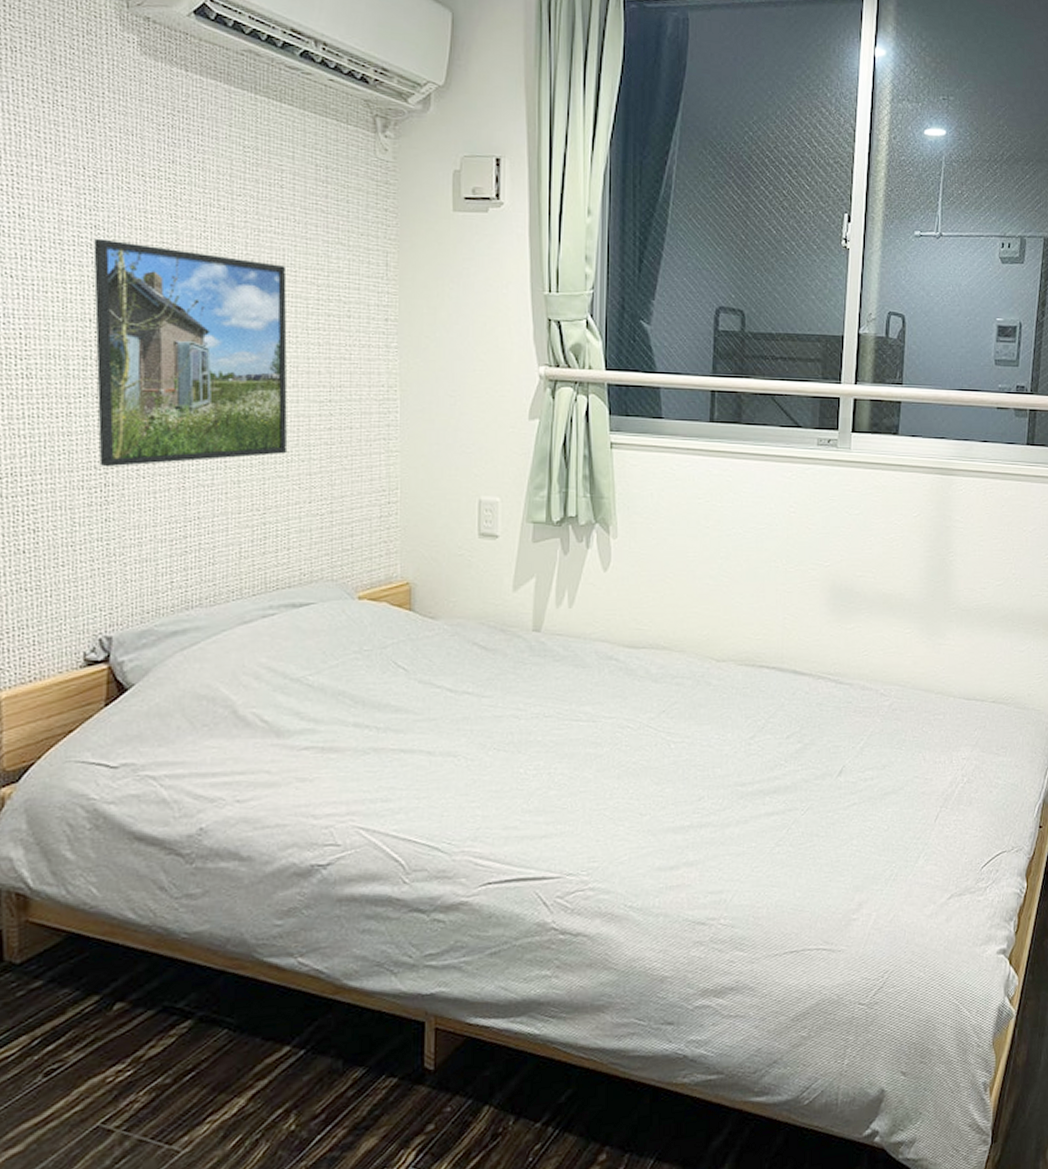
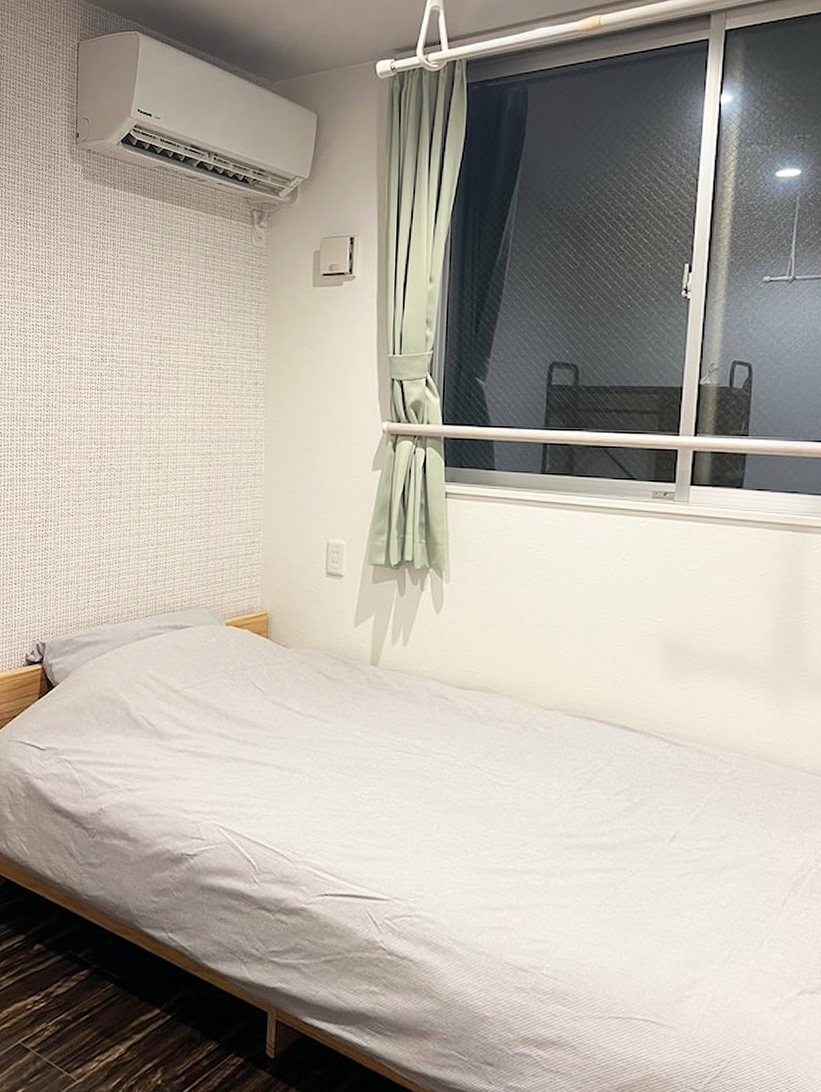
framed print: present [93,238,288,468] -> none [43,326,181,507]

